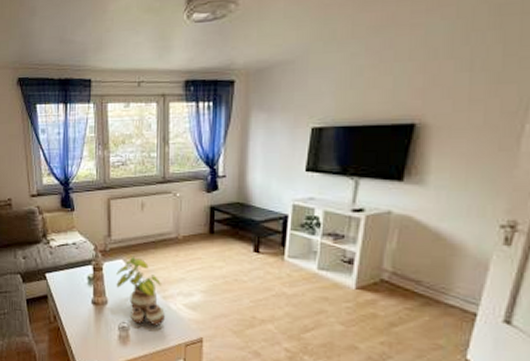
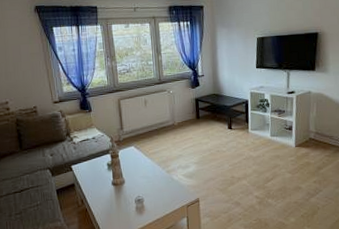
potted plant: present [116,256,165,327] -> none [130,142,170,196]

